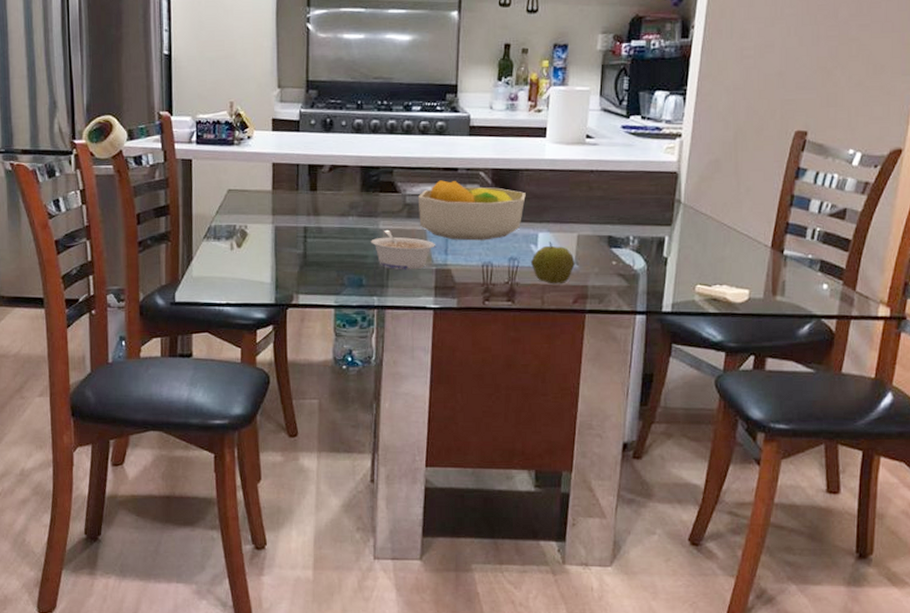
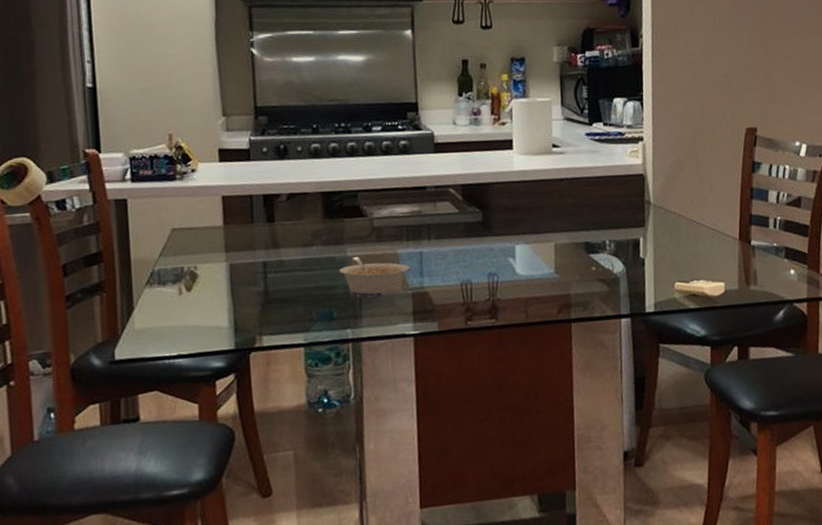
fruit bowl: present [417,180,526,241] -> none [386,200,499,261]
apple: present [530,241,575,285] -> none [510,253,555,297]

